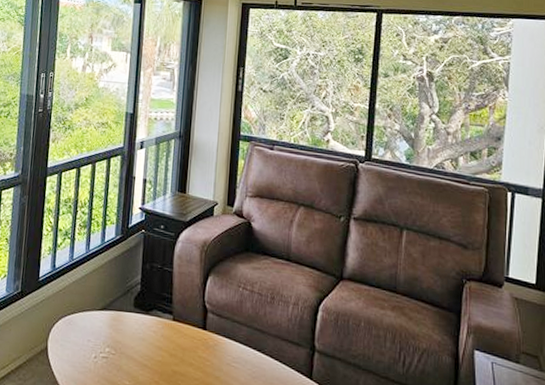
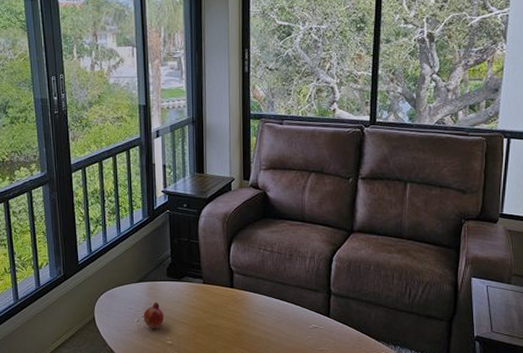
fruit: none [101,336,126,369] -> present [143,302,165,328]

